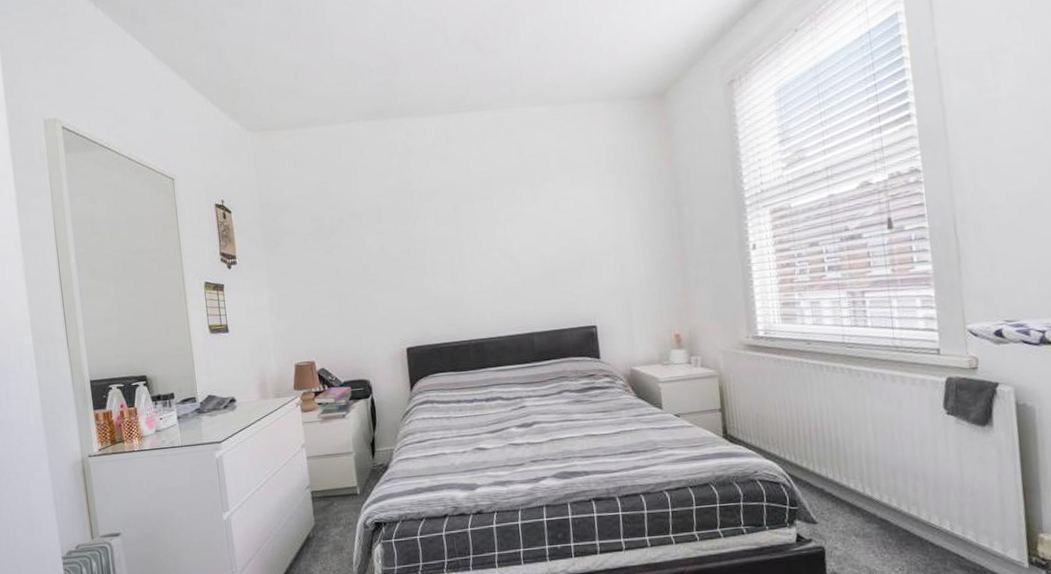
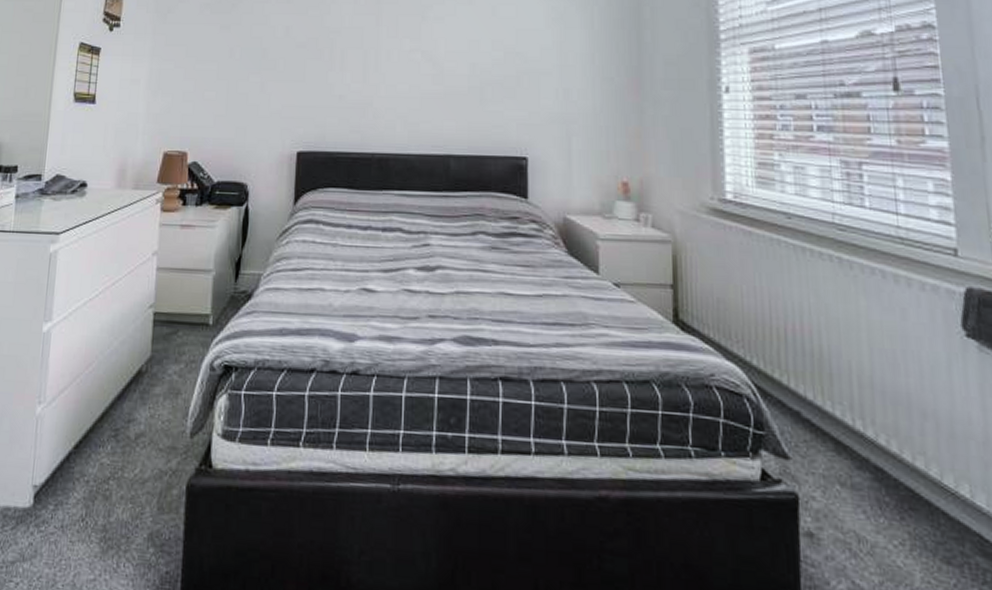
books: present [314,386,356,419] -> none [178,185,226,226]

